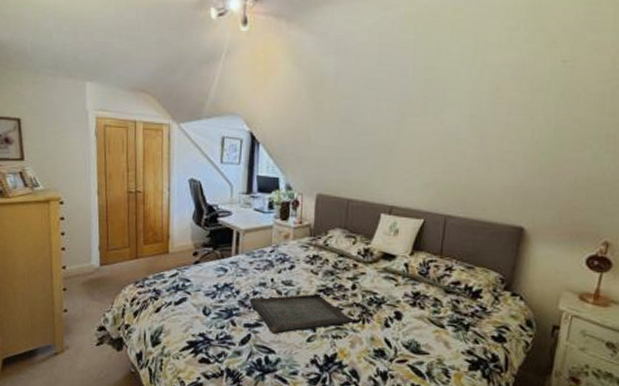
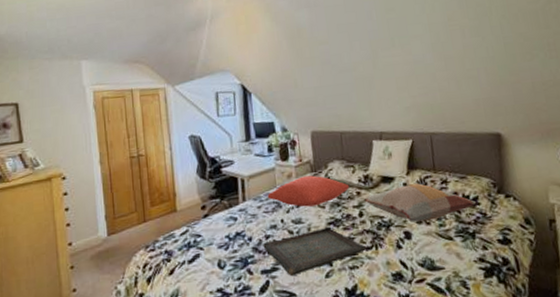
cushion: none [261,239,347,271] -> present [267,175,350,207]
decorative pillow: none [360,265,479,305] -> present [365,183,477,222]

